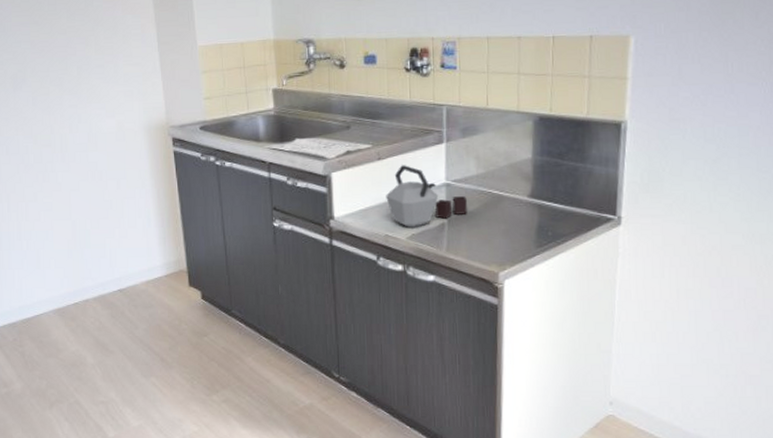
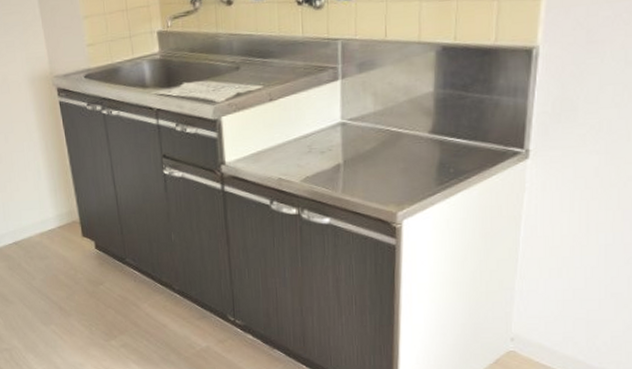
kettle: present [386,165,467,227] -> none [278,105,364,170]

